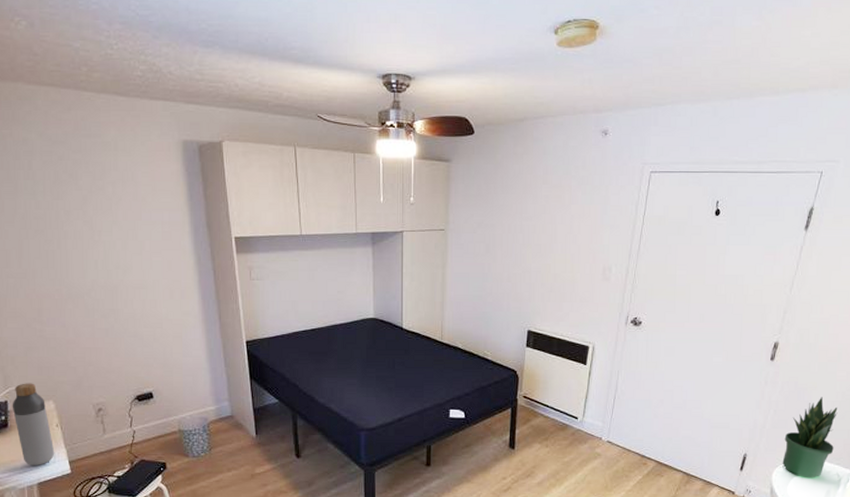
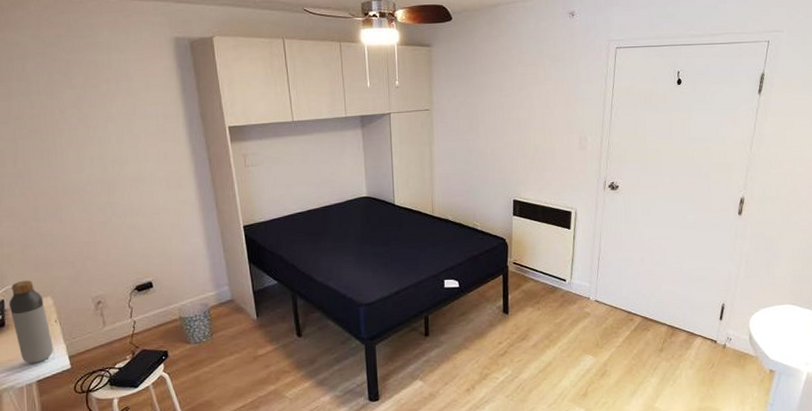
planter: present [782,397,838,479] -> none [757,246,803,323]

